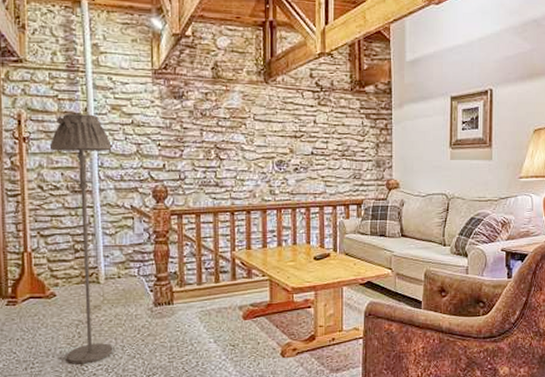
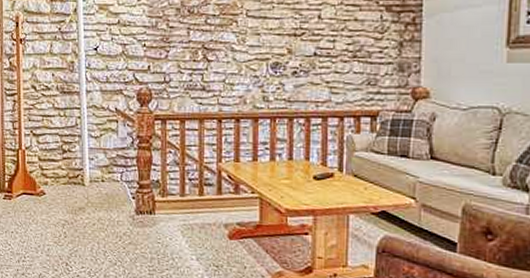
floor lamp: present [49,114,113,364] -> none [42,15,99,264]

